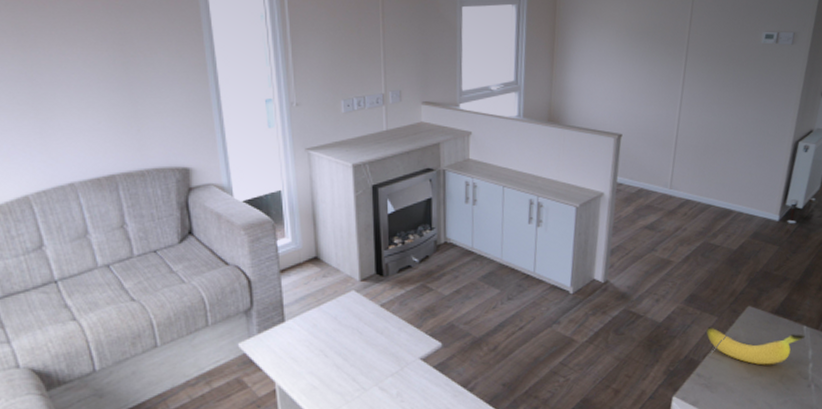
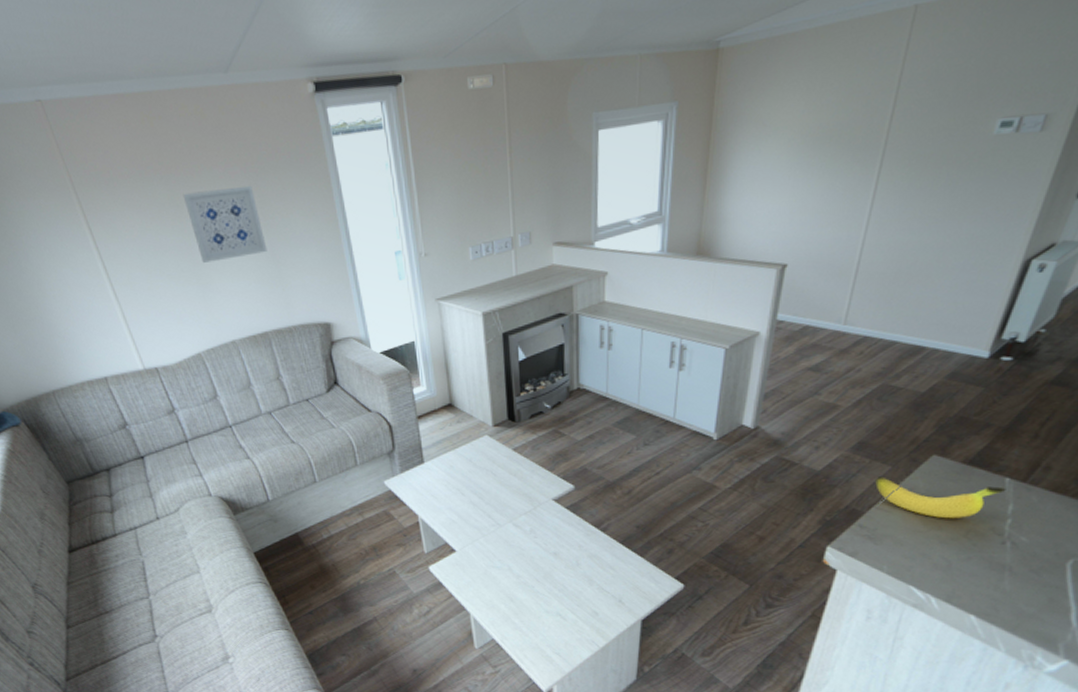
wall art: none [30,21,124,96] -> present [183,185,267,263]

